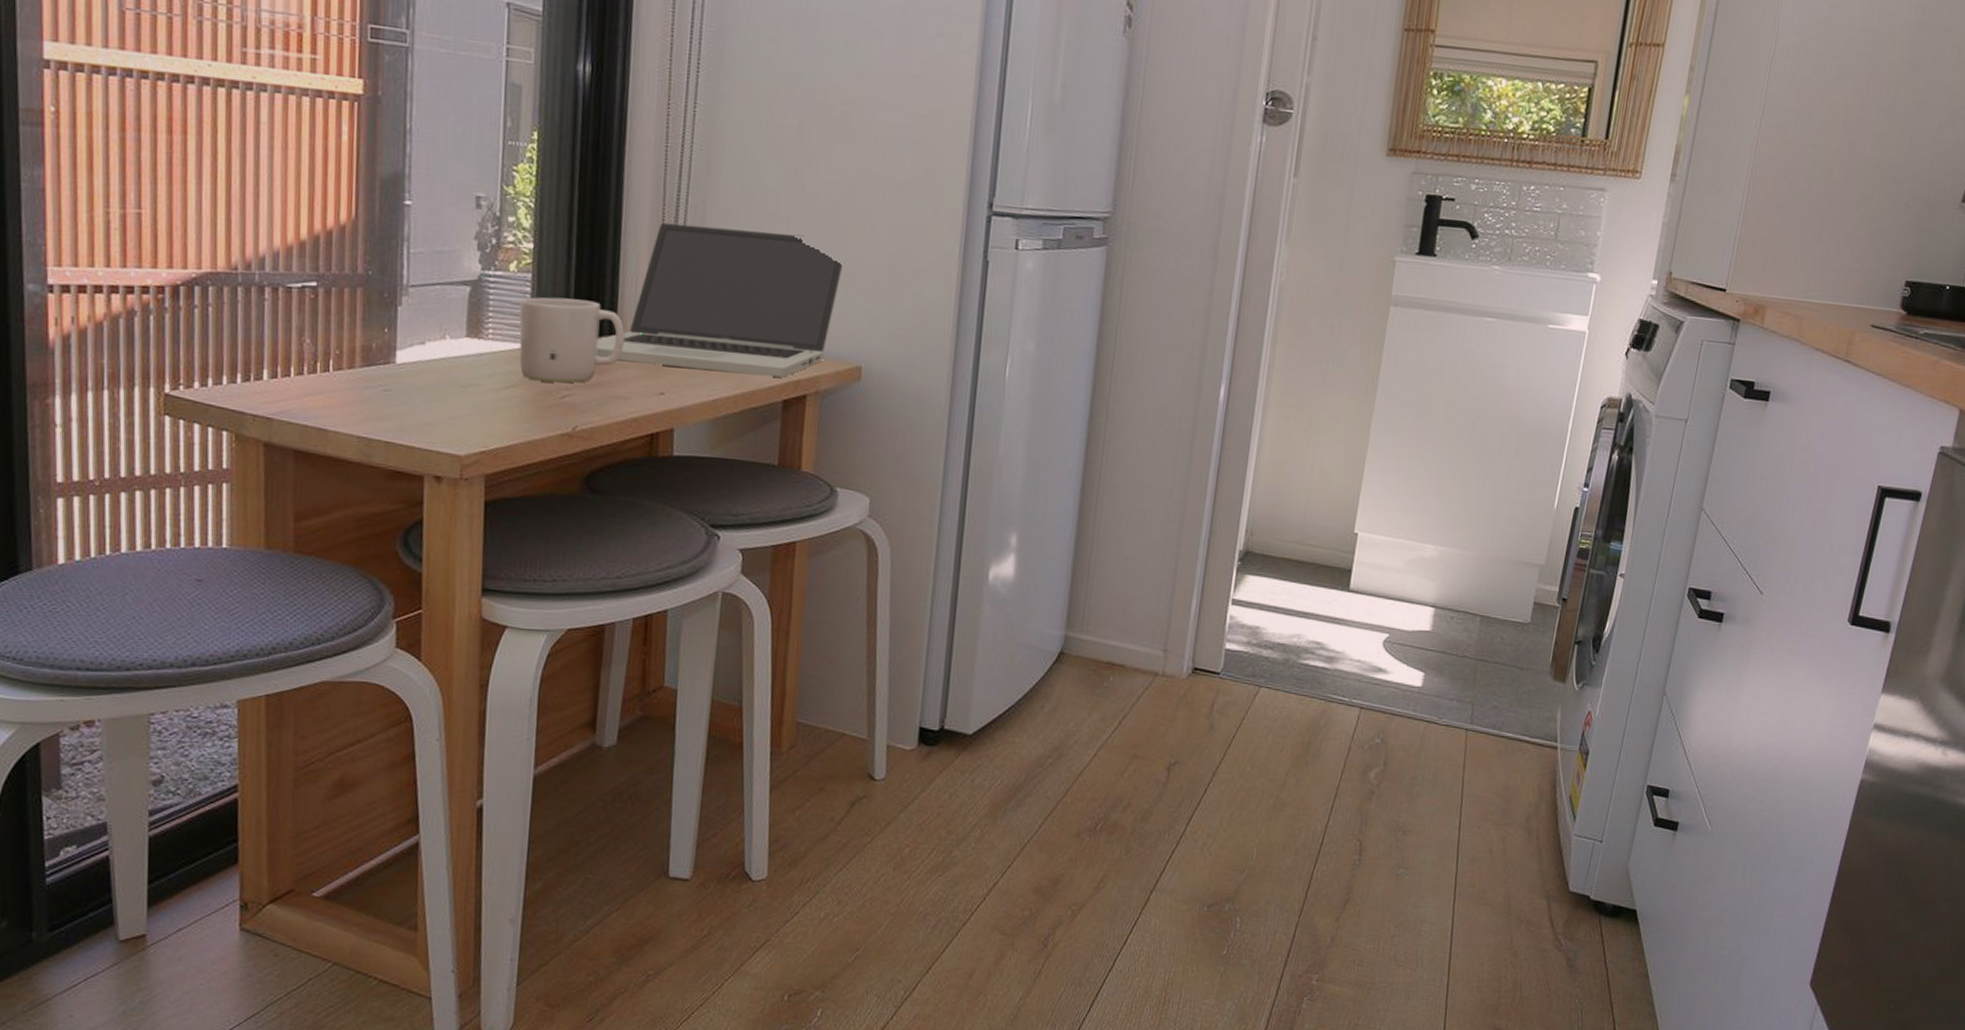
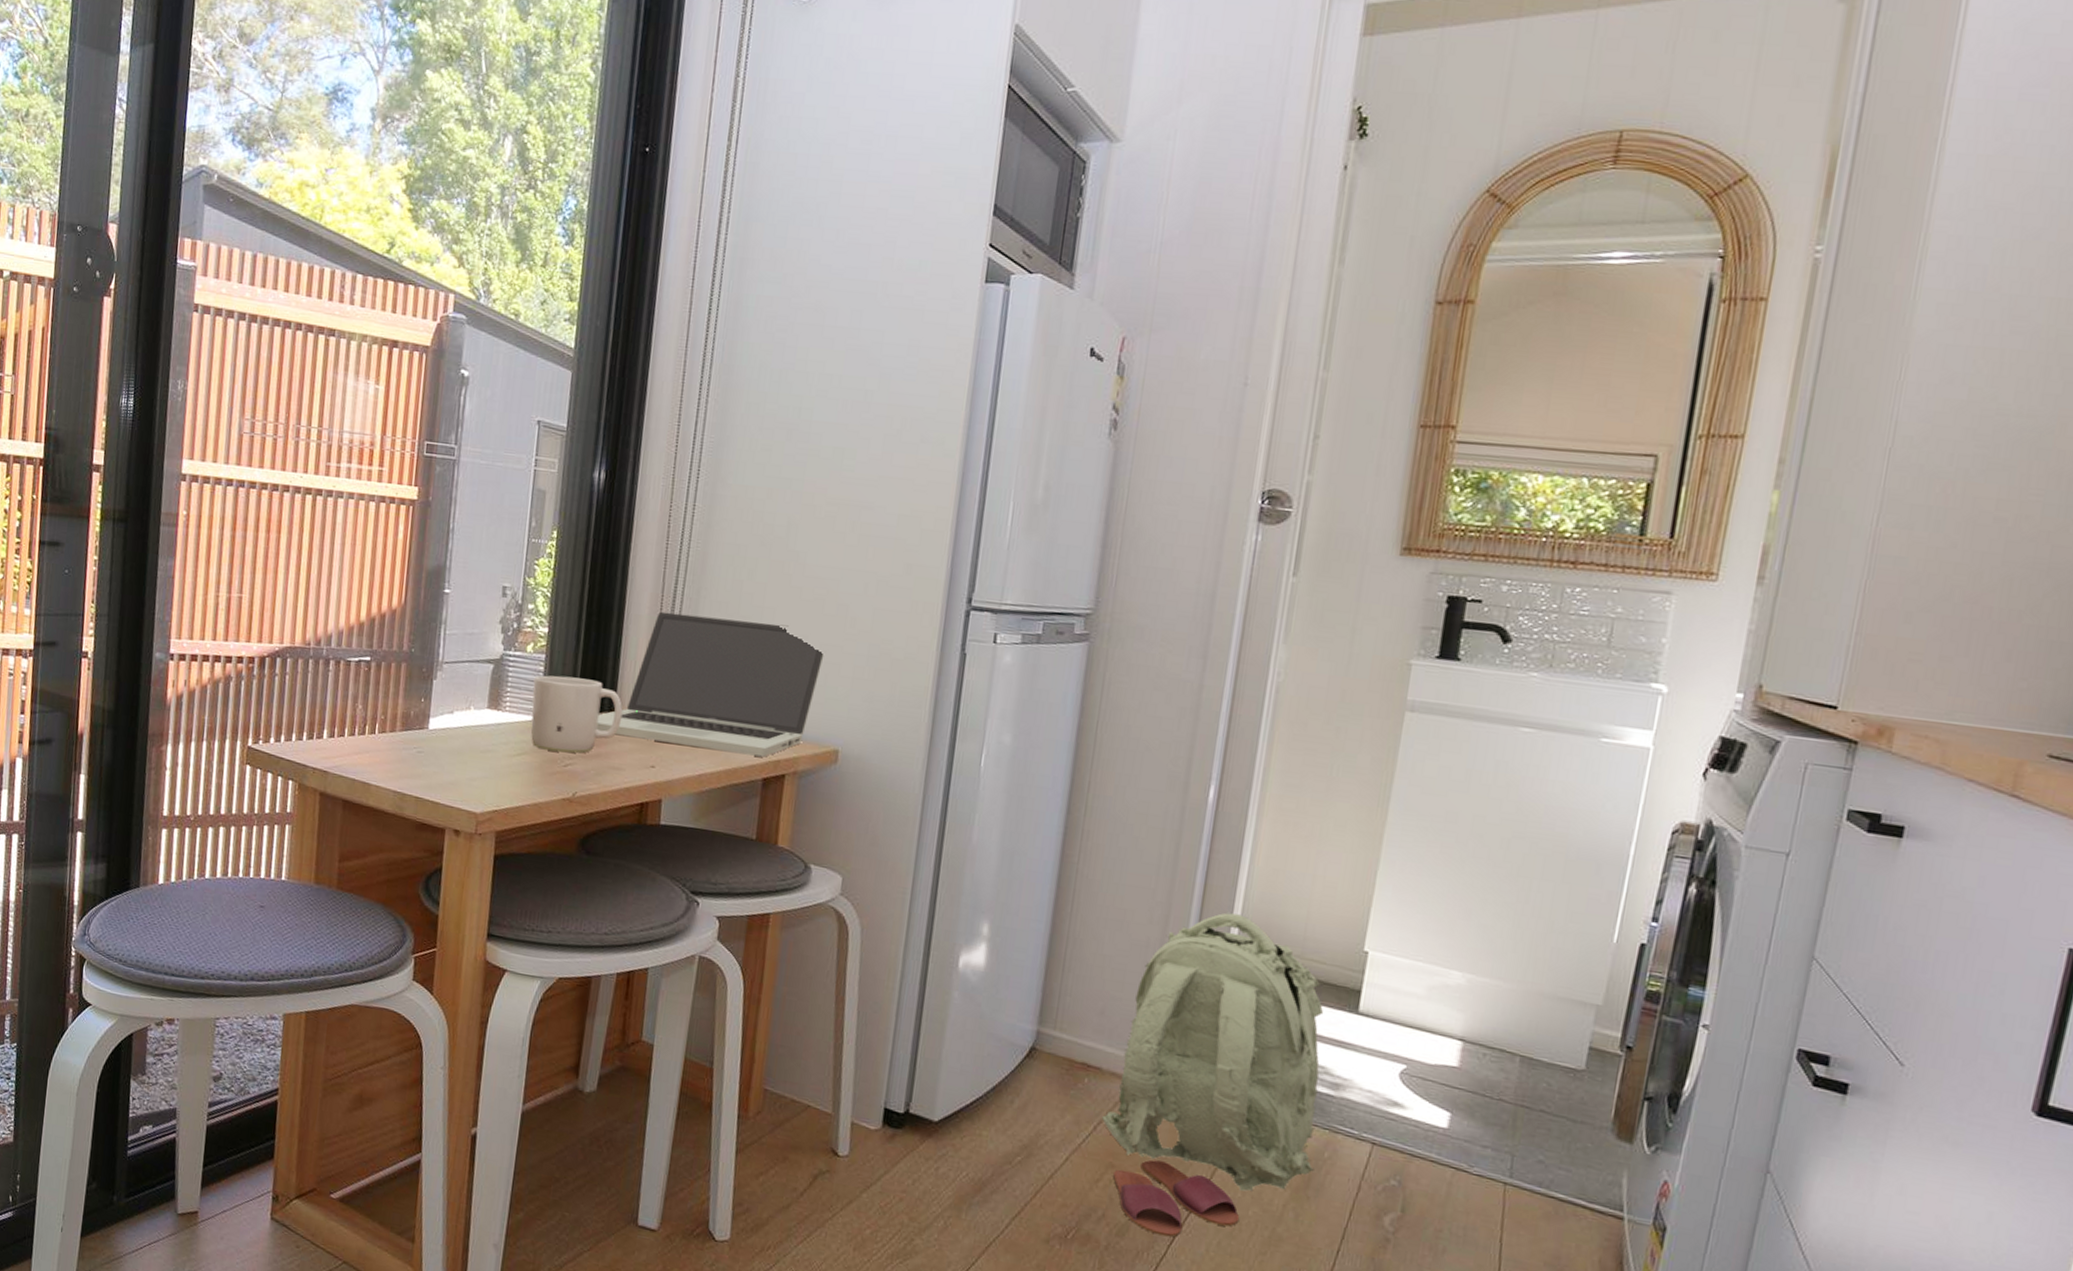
backpack: none [1126,506,1321,765] -> present [1102,912,1324,1191]
slippers: none [1137,746,1249,816] -> present [1113,1159,1240,1237]

